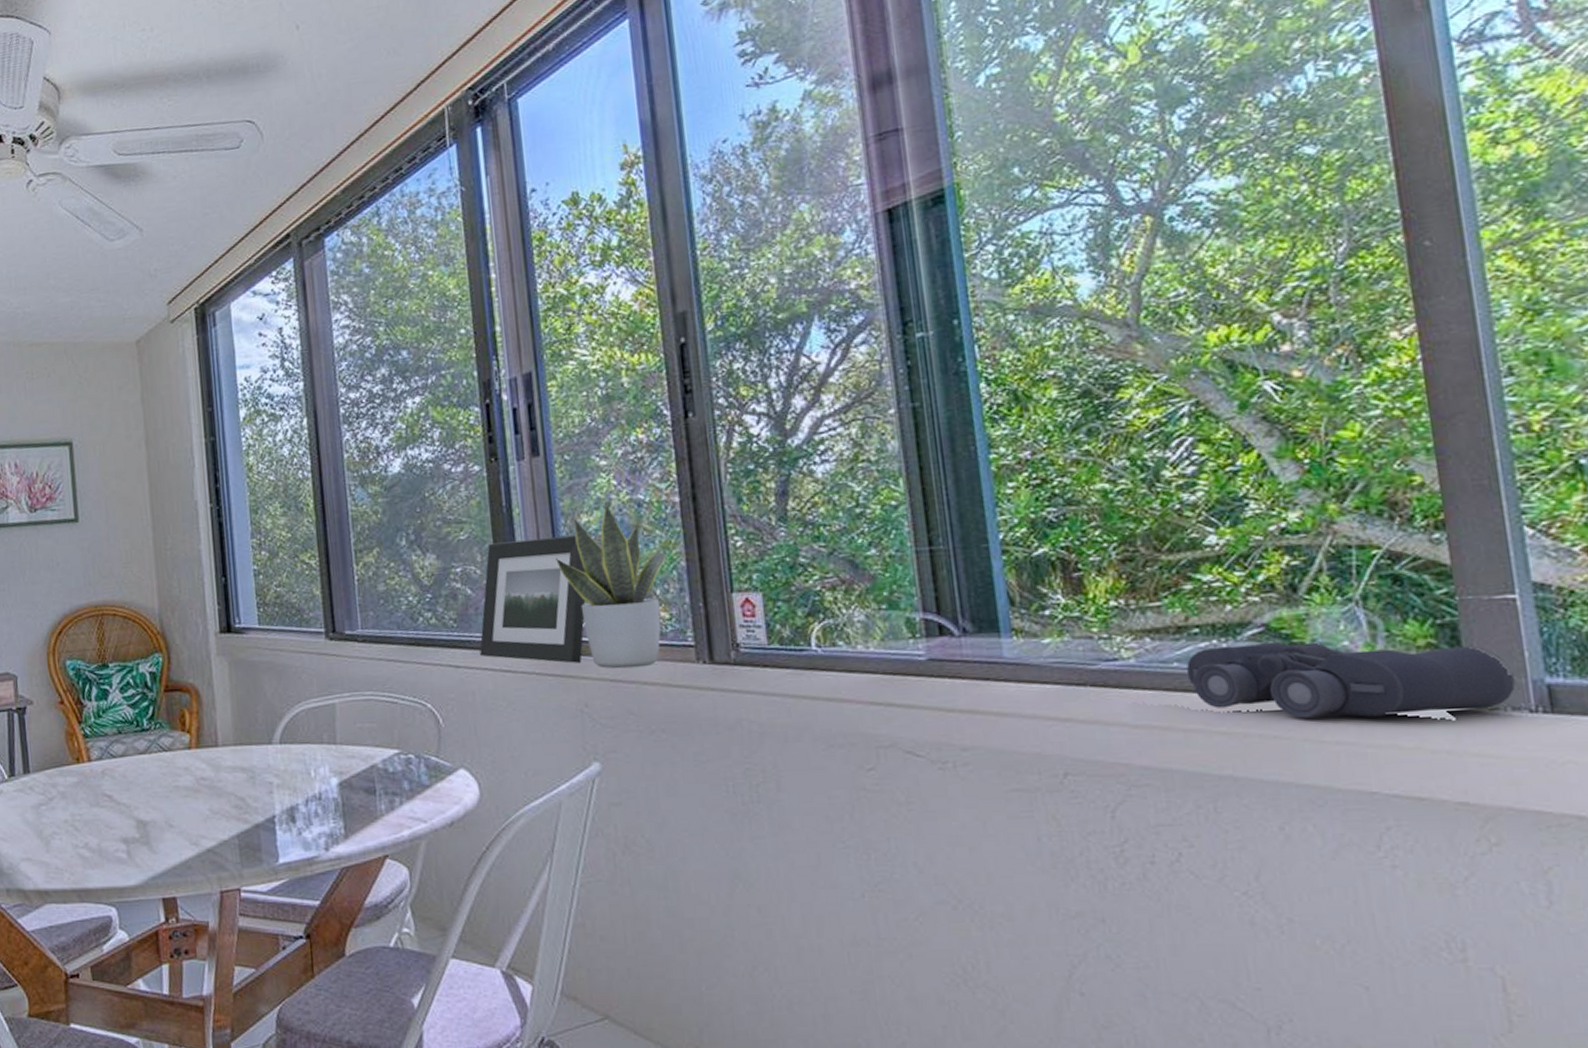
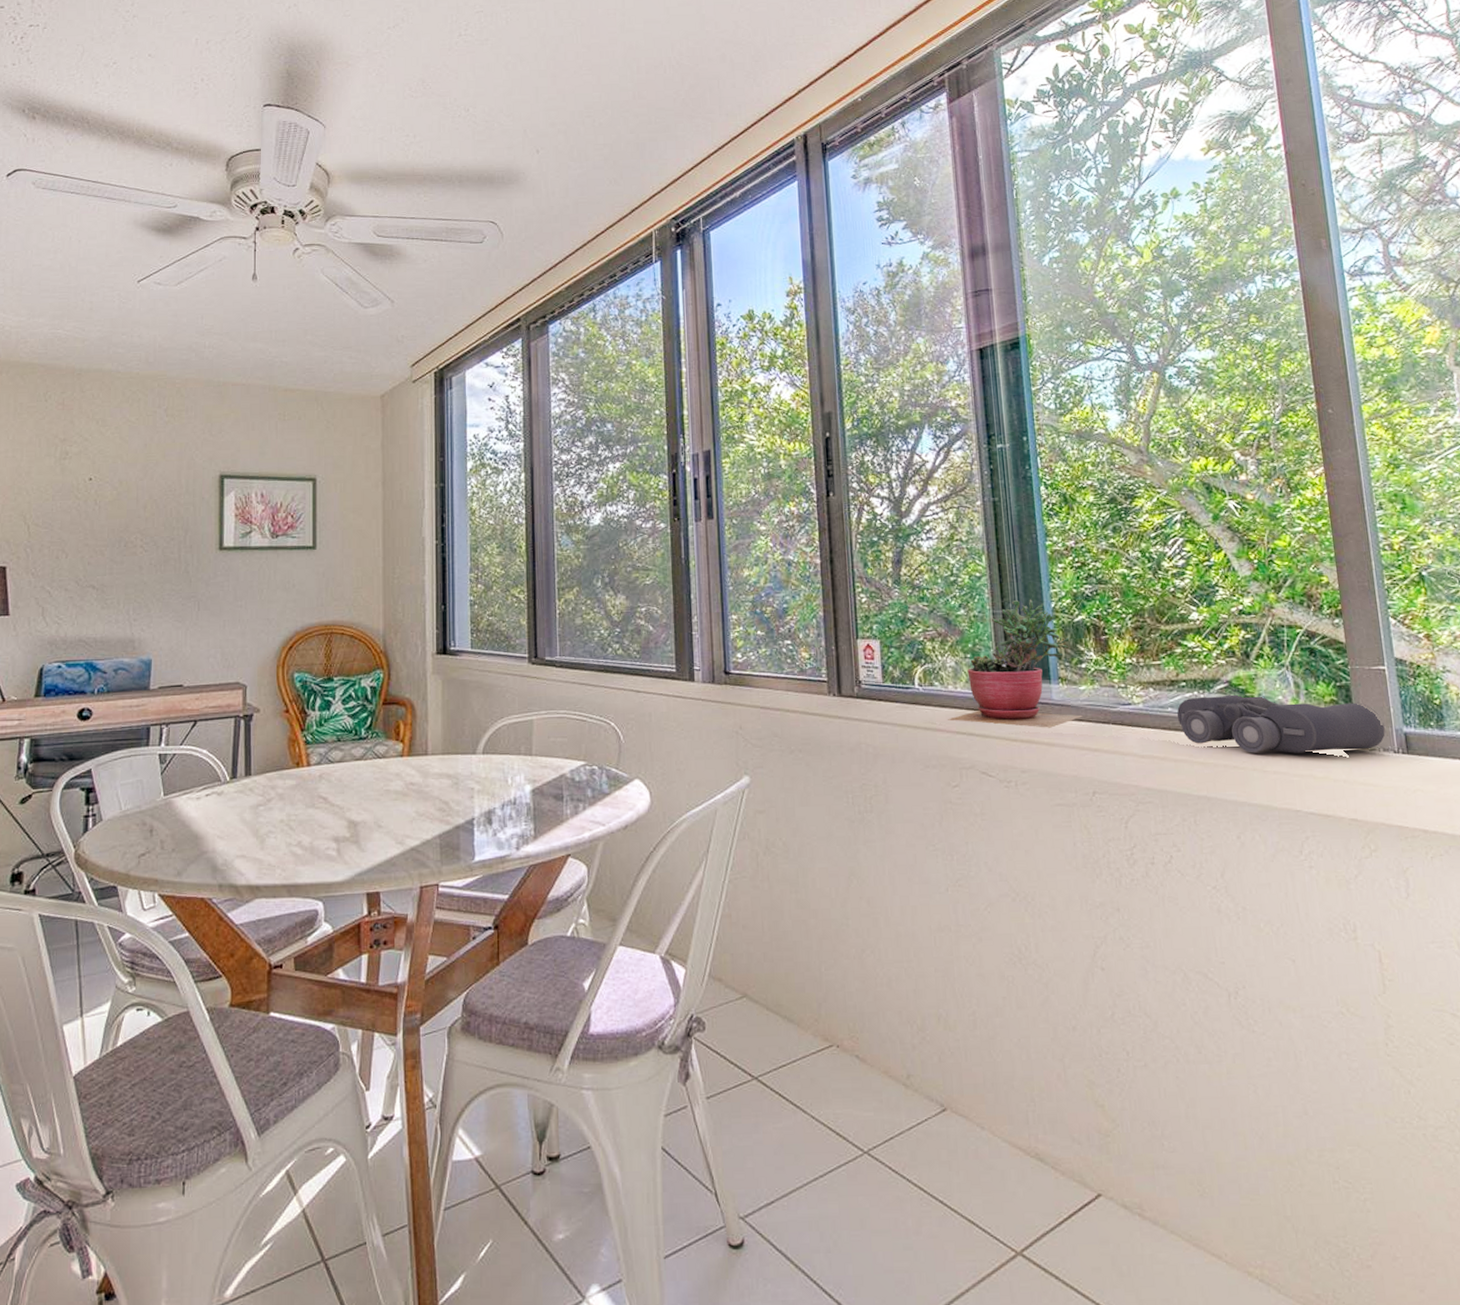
picture frame: present [479,534,586,664] -> none [657,585,746,693]
potted plant: present [556,501,669,669] -> none [722,559,811,698]
succulent plant: none [858,530,1048,694] -> present [948,599,1083,728]

